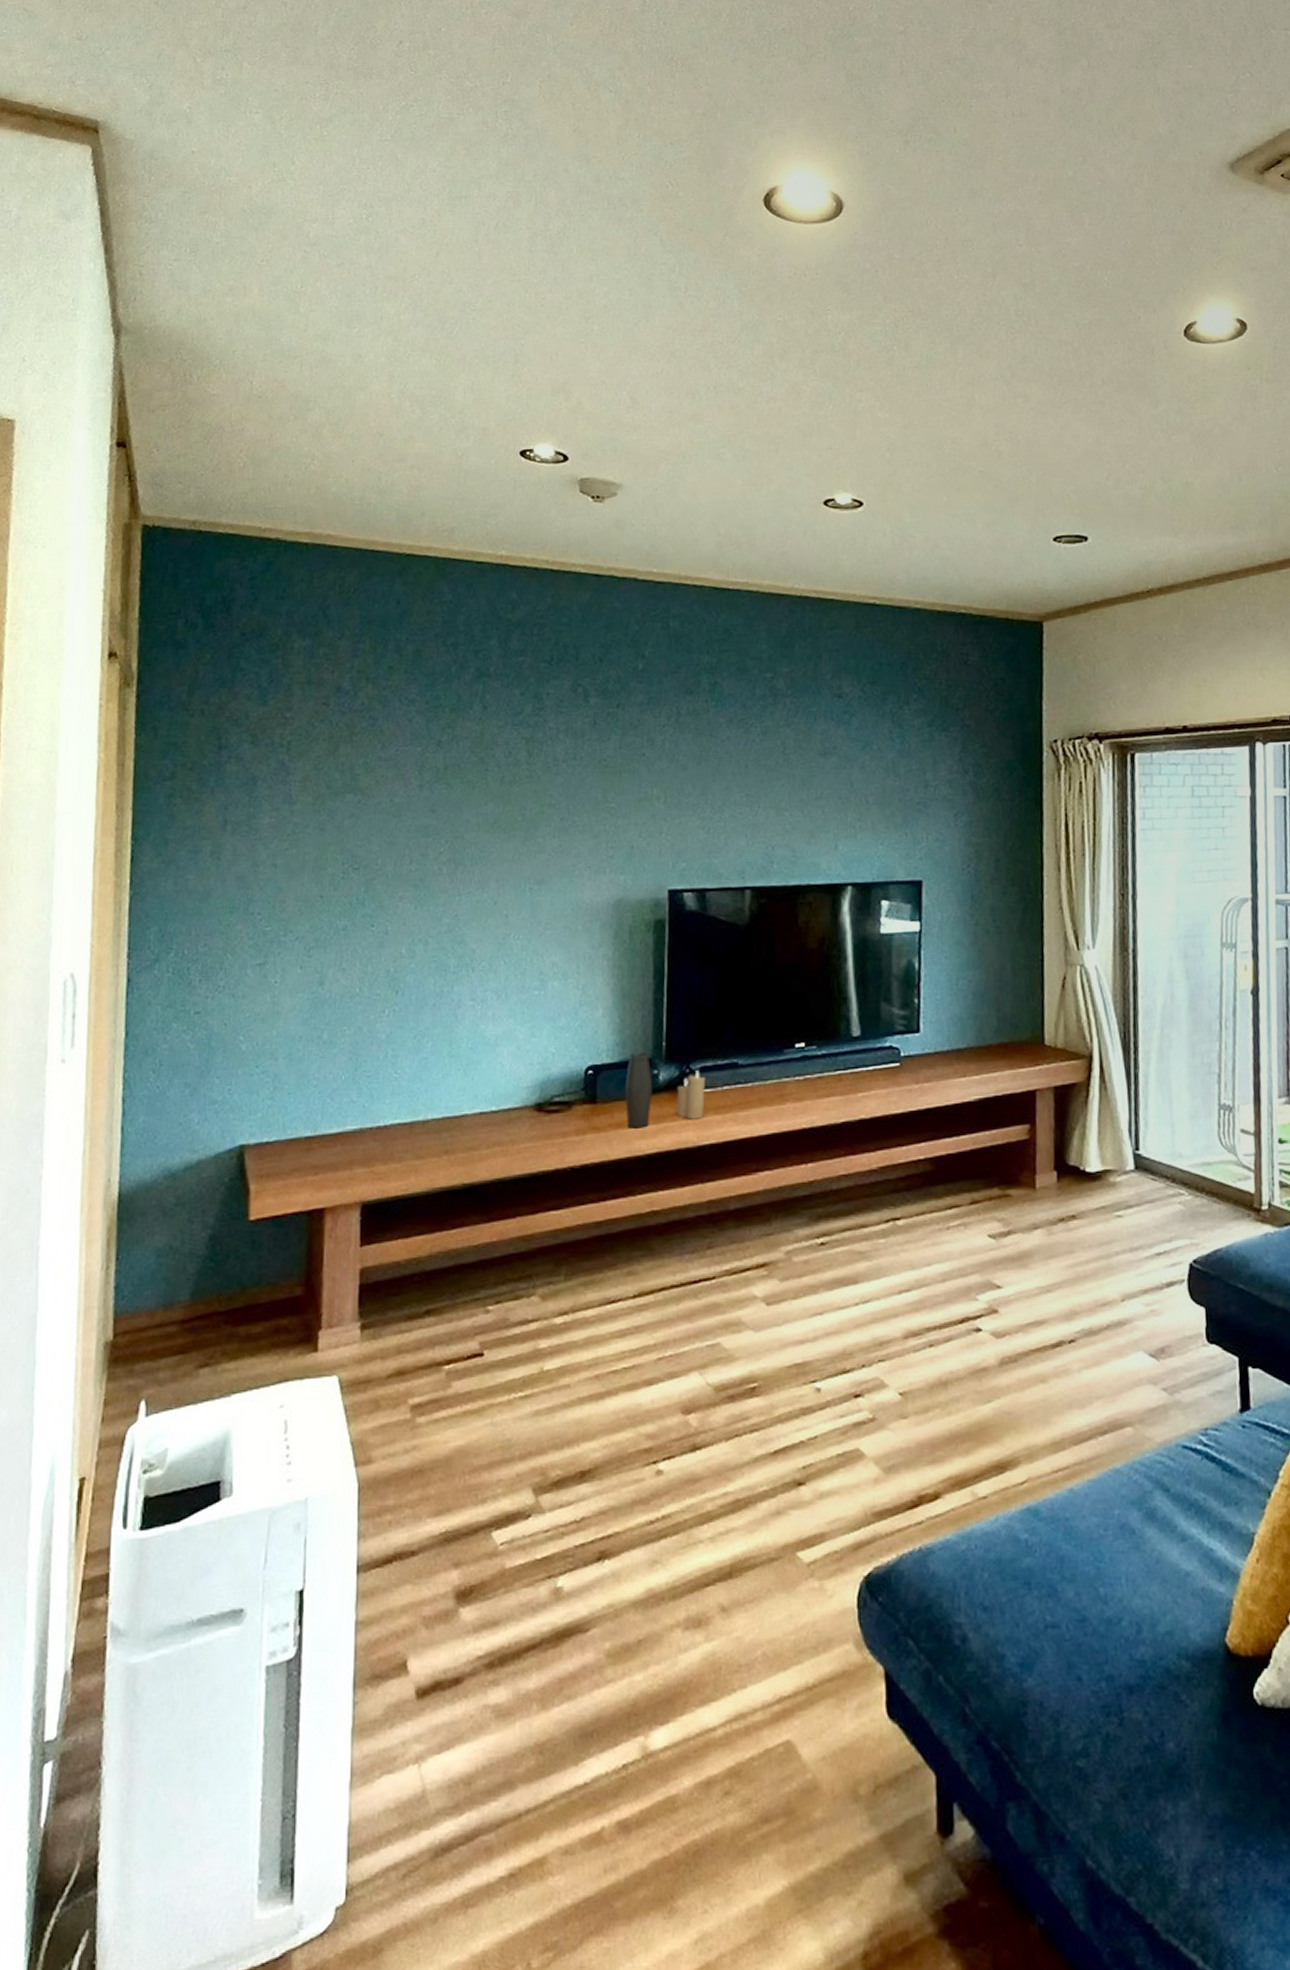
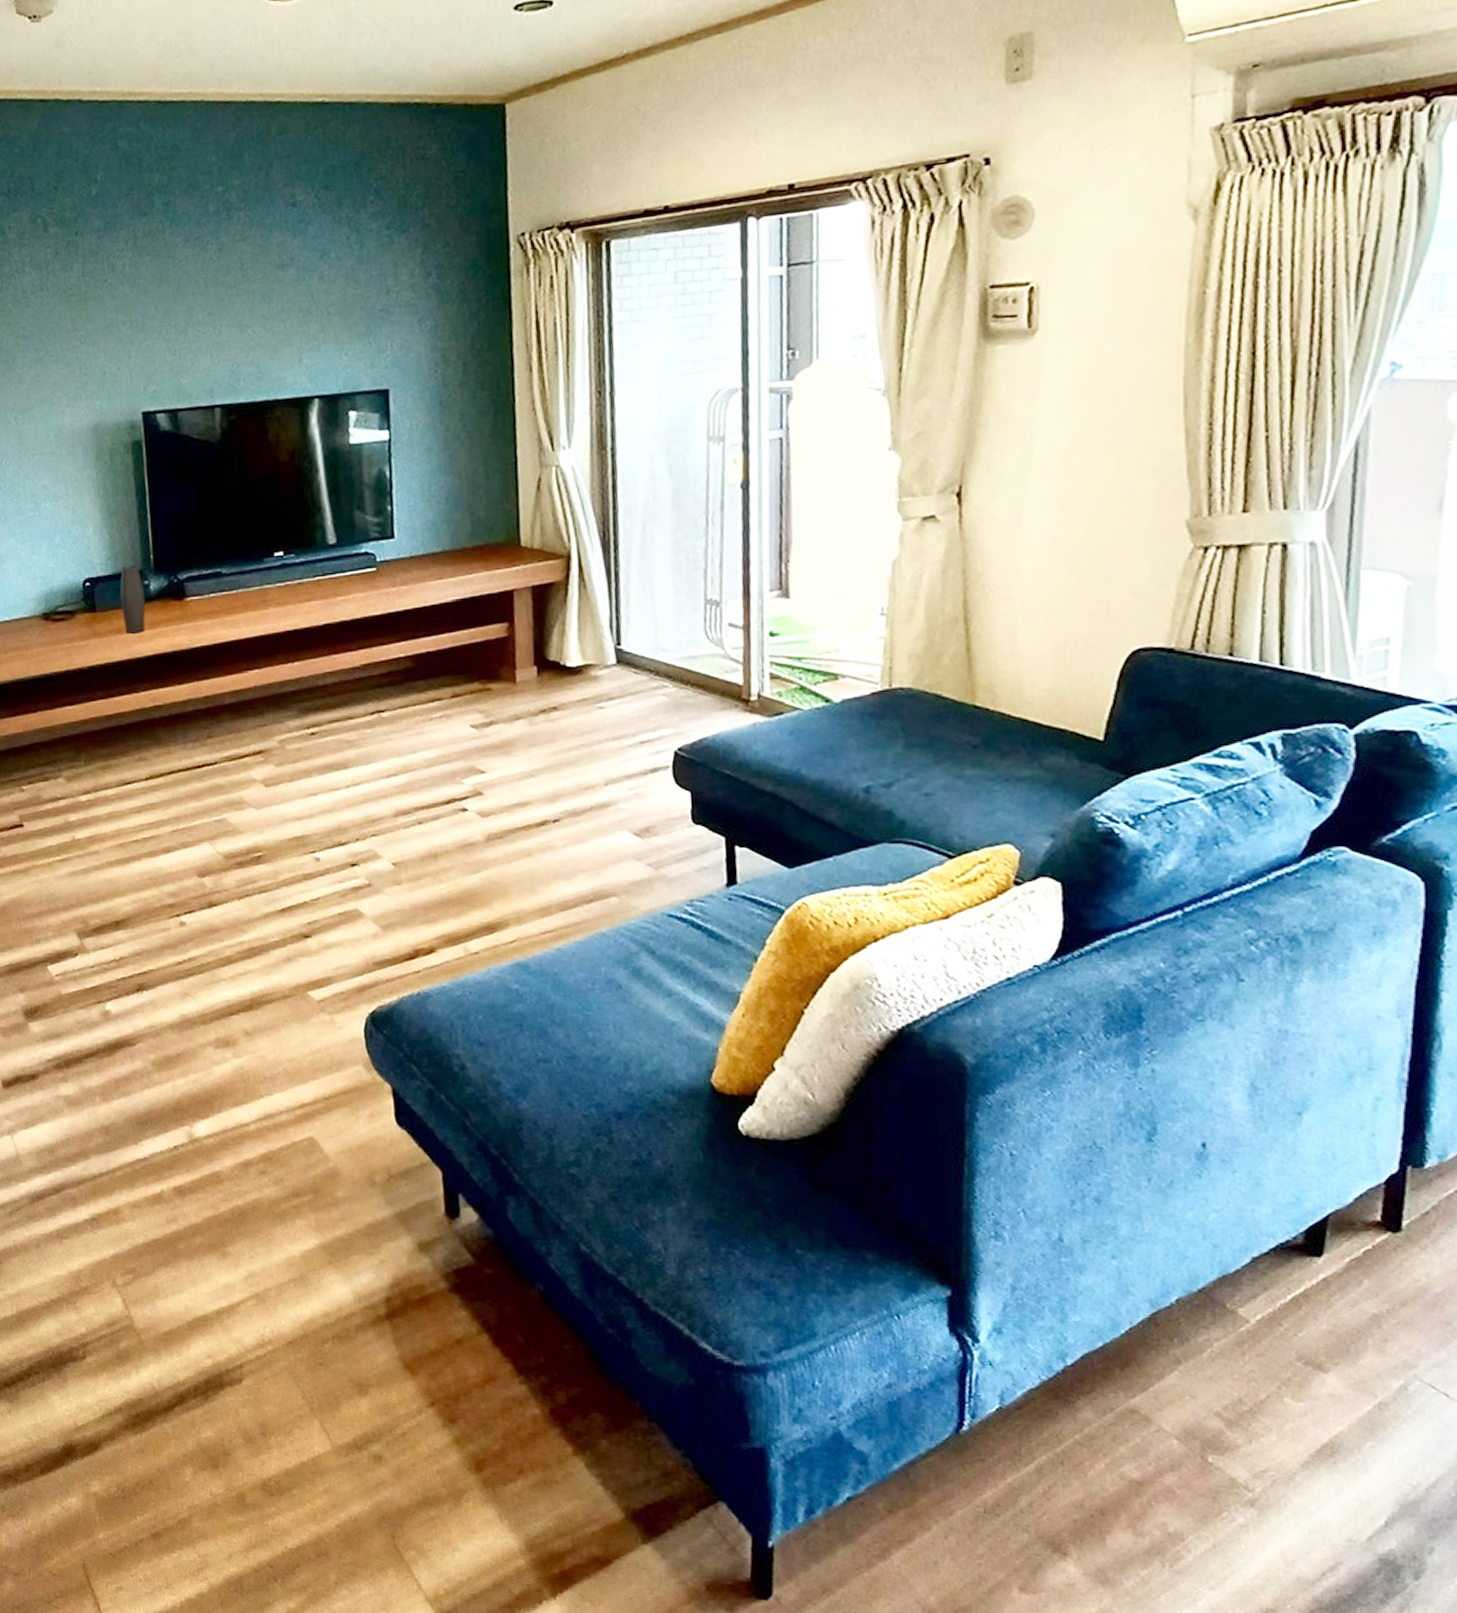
candle: present [677,1070,706,1120] -> none [167,580,194,625]

